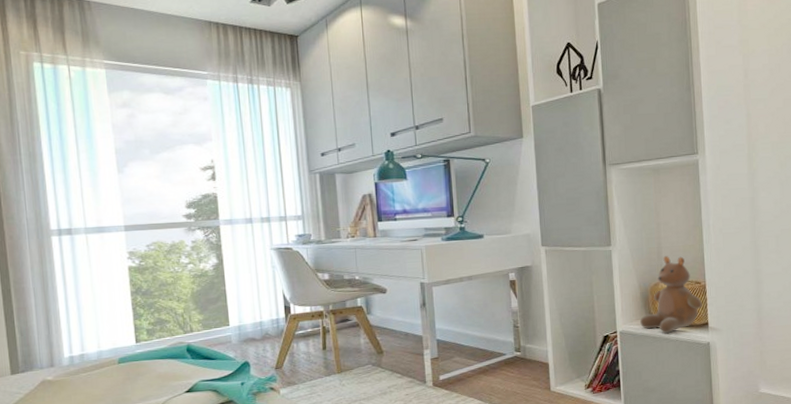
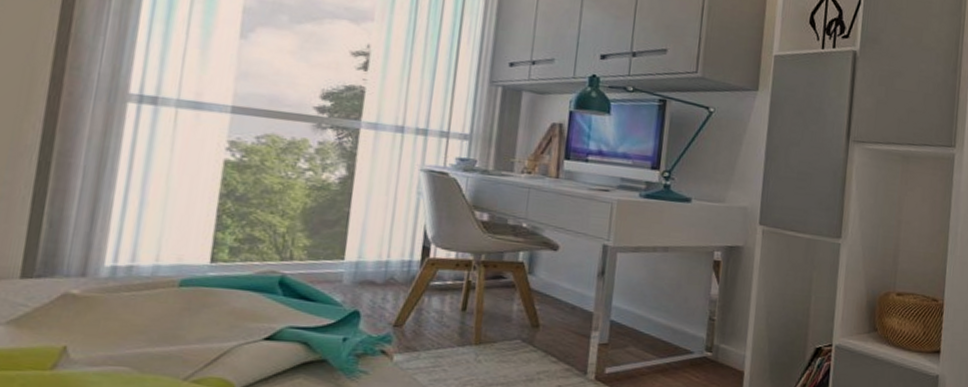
teddy bear: present [640,255,702,333] -> none [861,260,937,356]

